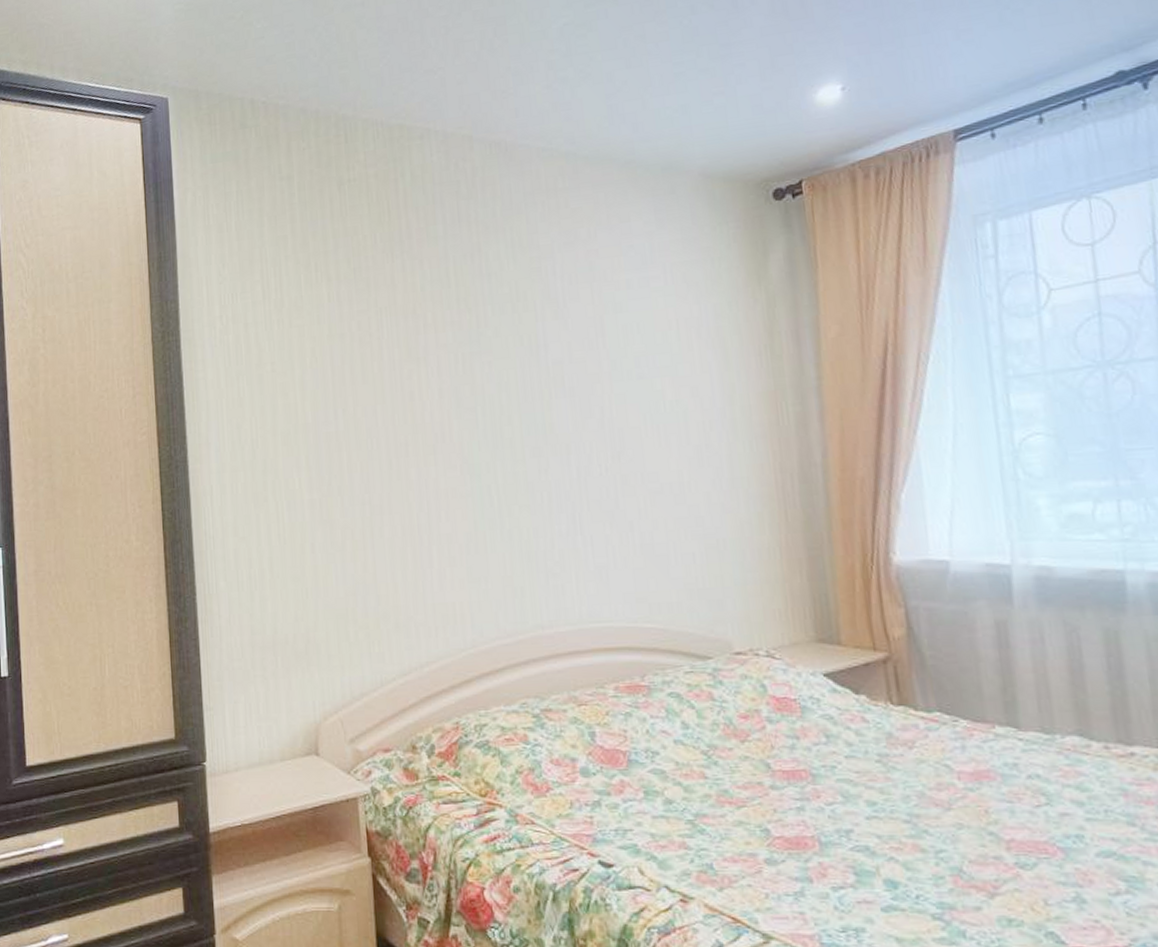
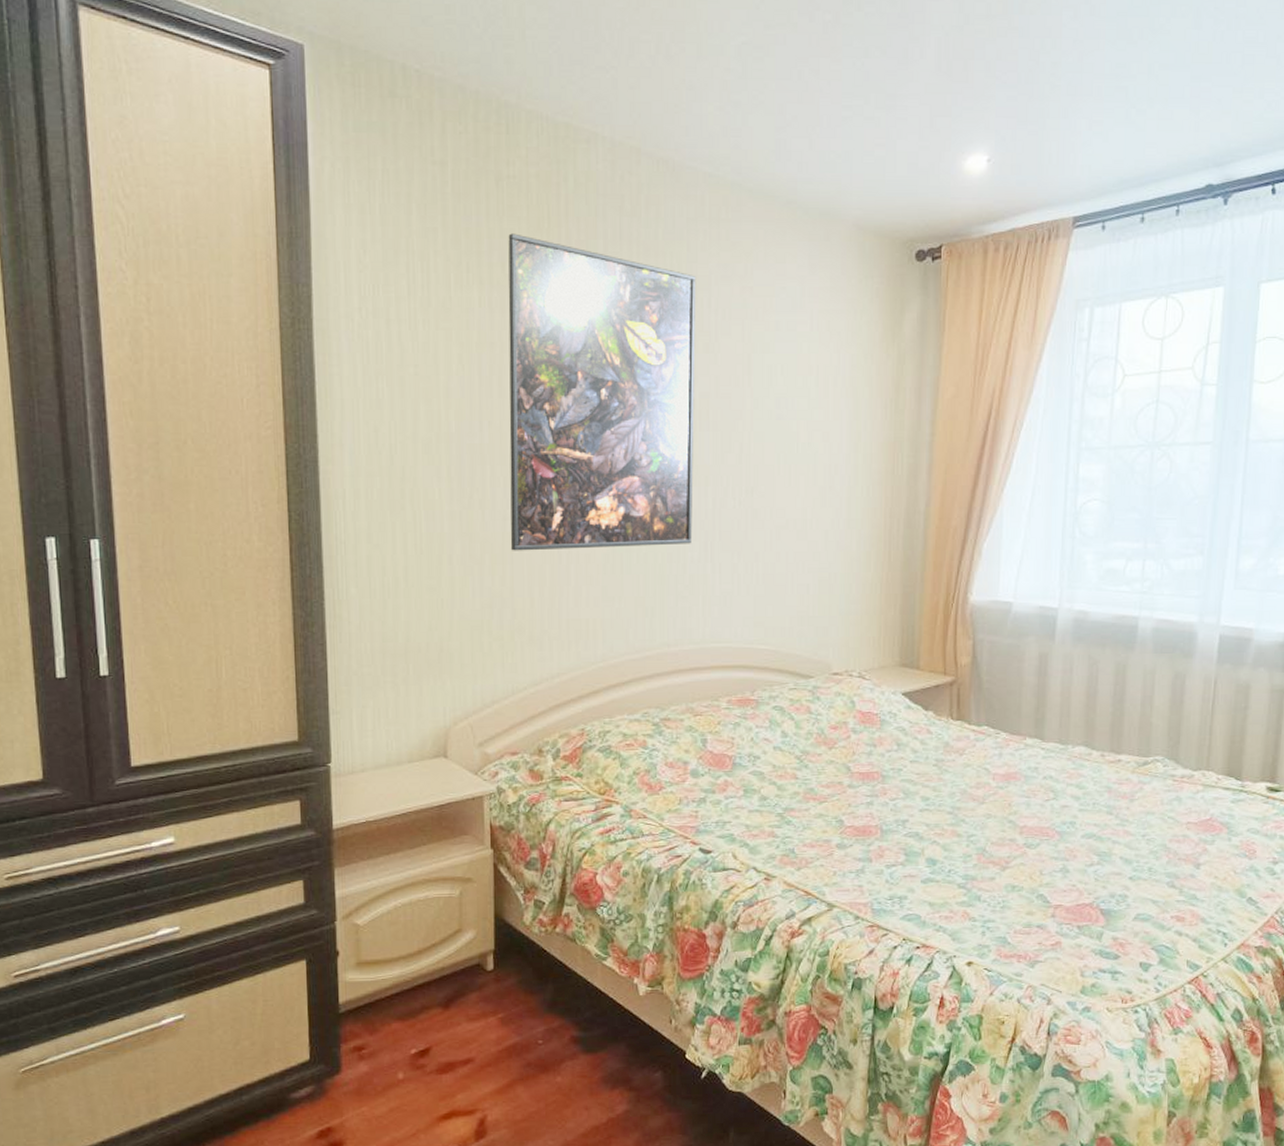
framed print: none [352,230,559,536] -> present [508,233,697,551]

